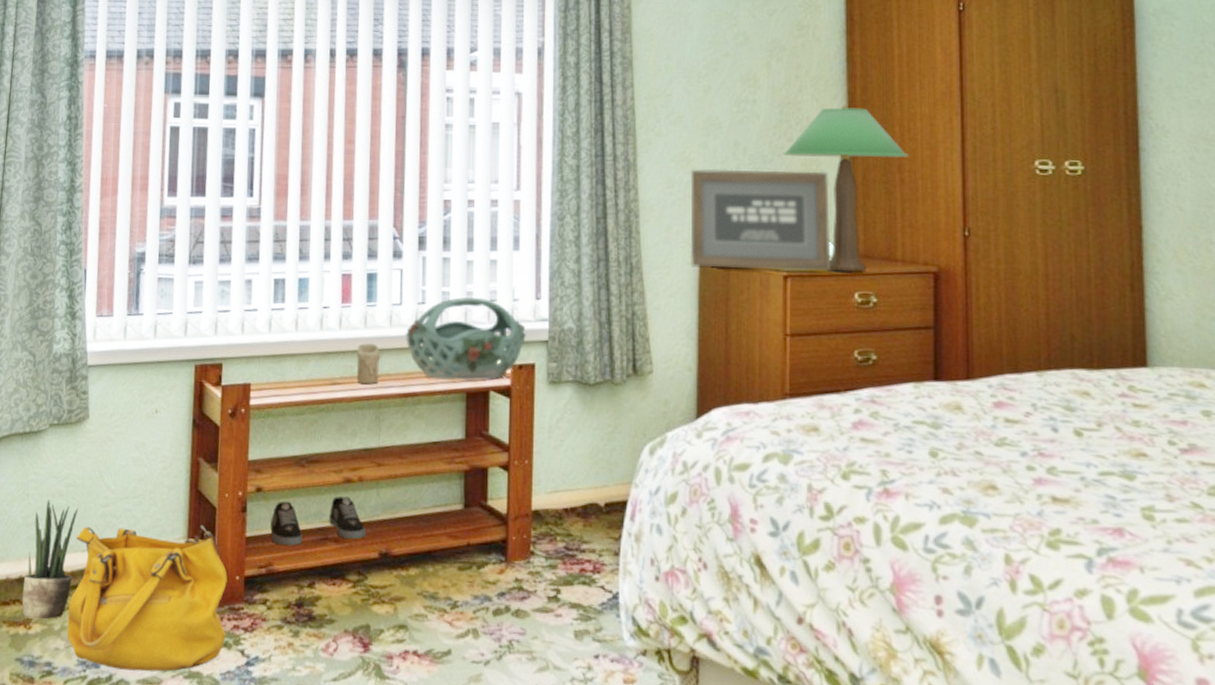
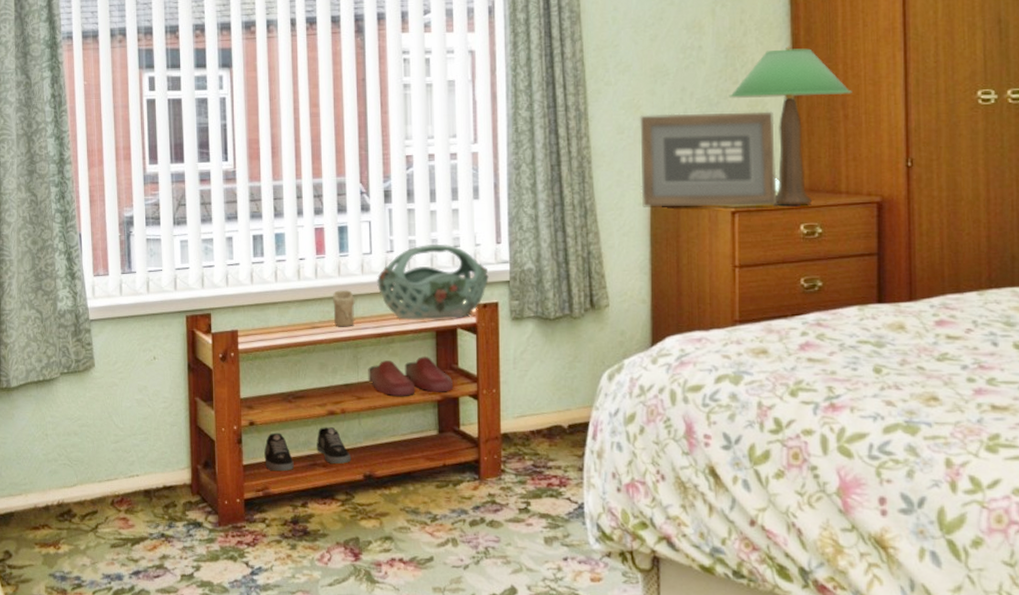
potted plant: present [21,499,79,620] -> none [49,438,93,541]
handbag: present [66,524,228,672] -> none [91,455,231,582]
slippers: none [390,420,482,465] -> present [368,356,453,396]

